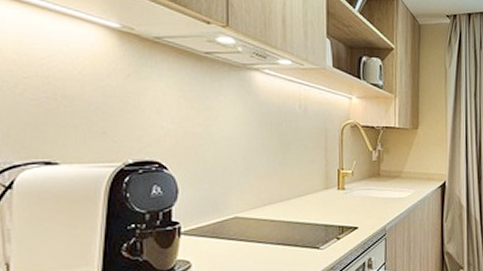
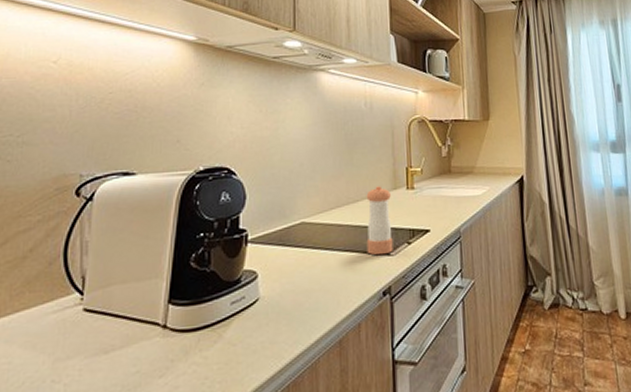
pepper shaker: none [298,186,323,249] -> present [366,186,393,256]

